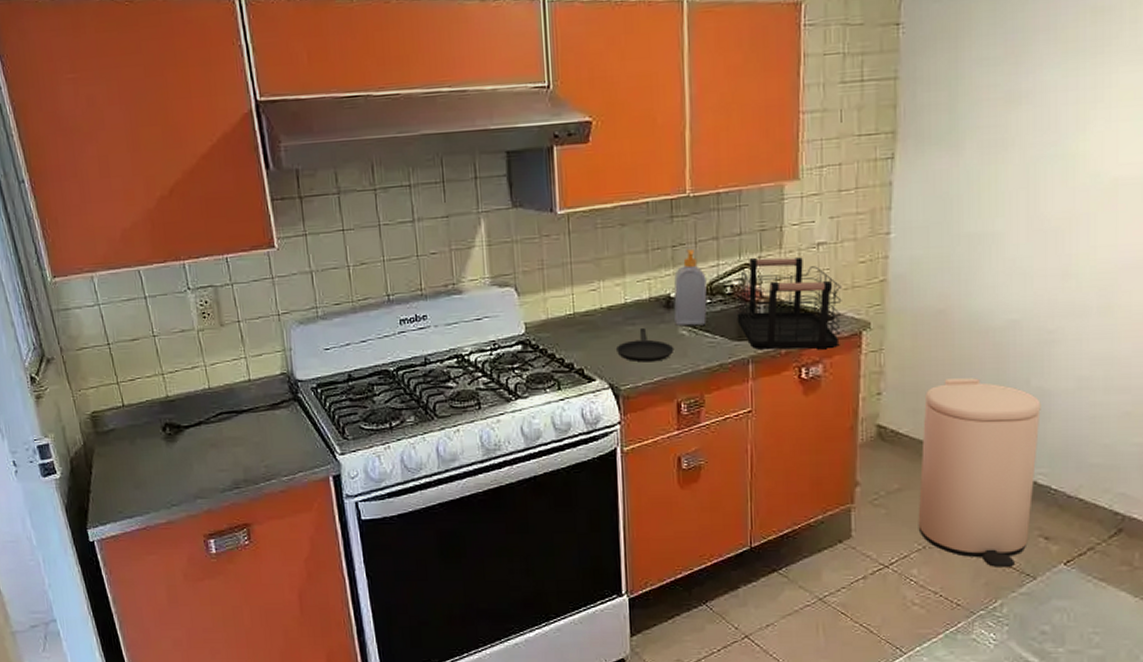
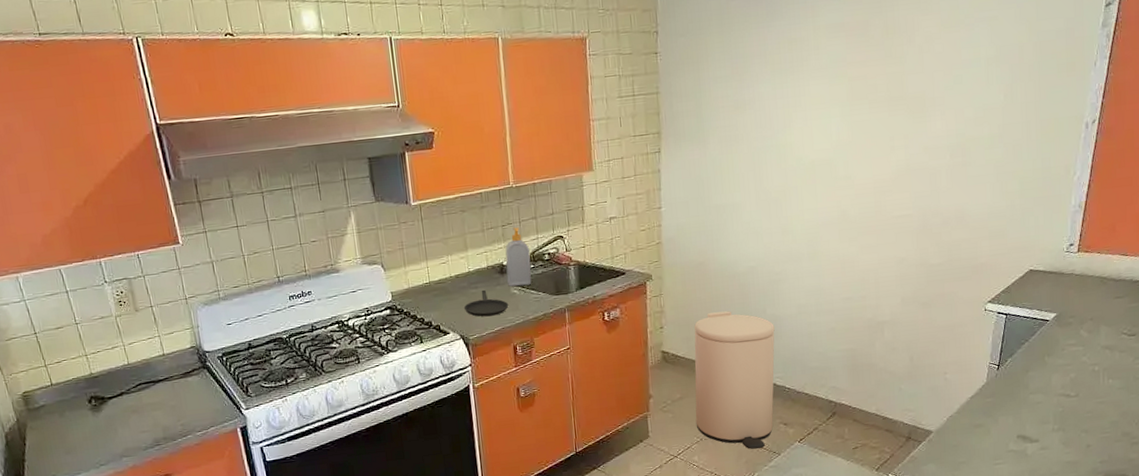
dish rack: present [736,257,842,350] -> none [552,229,631,301]

